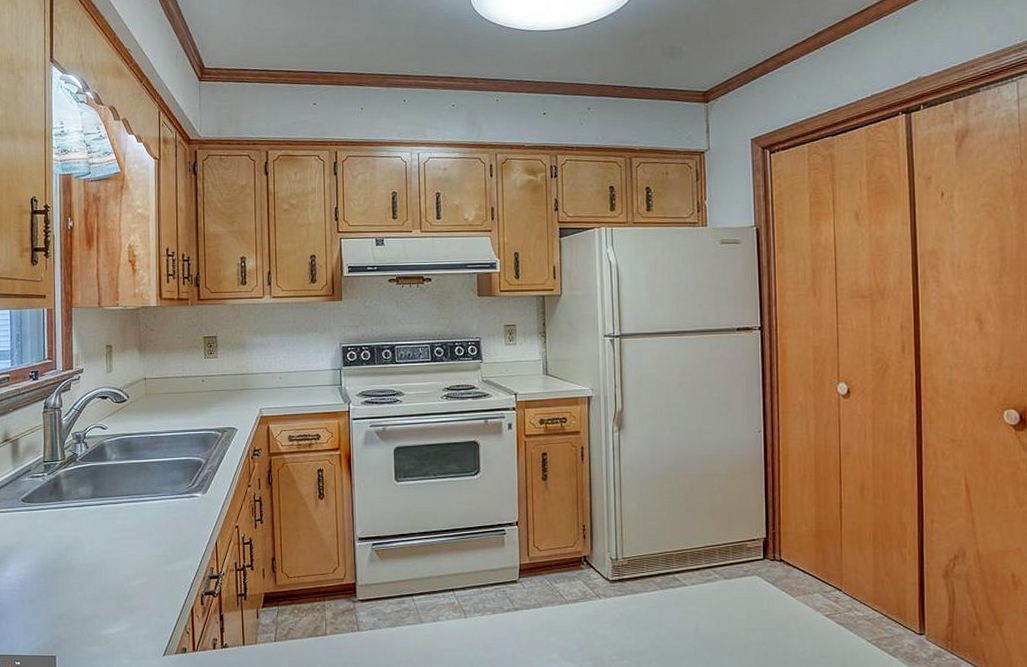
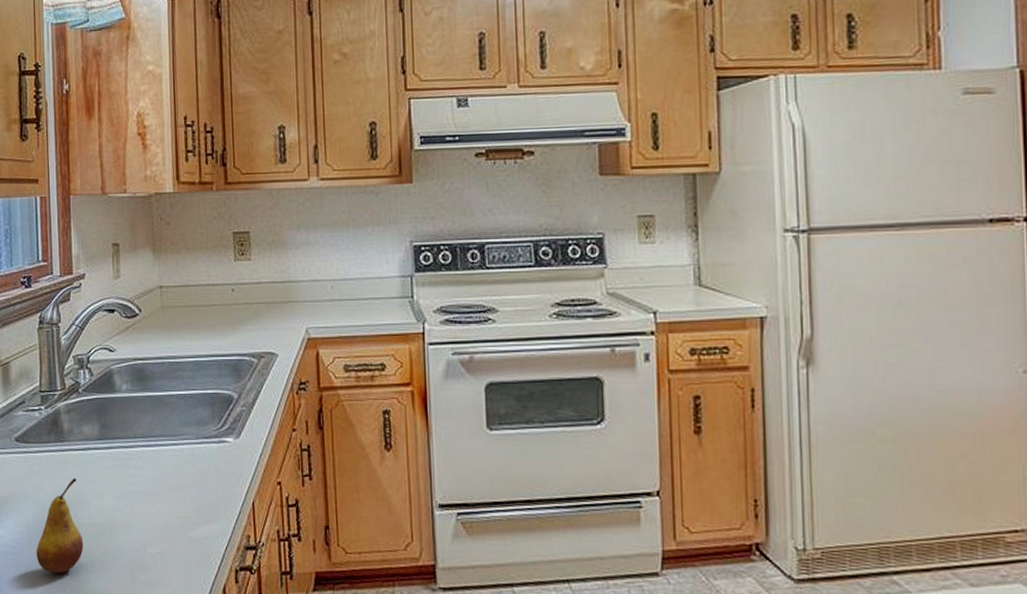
fruit: none [37,528,78,605] -> present [36,477,84,574]

